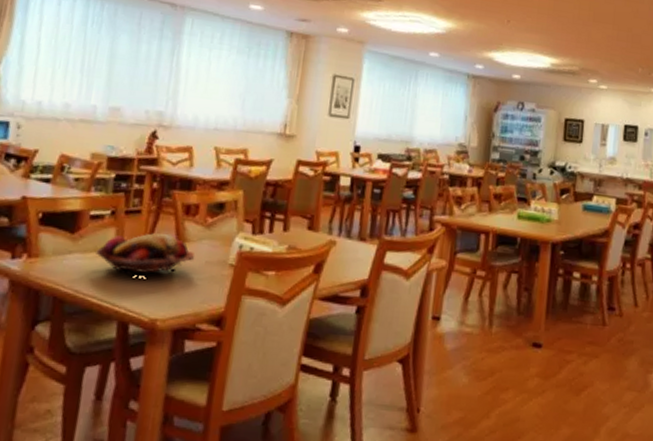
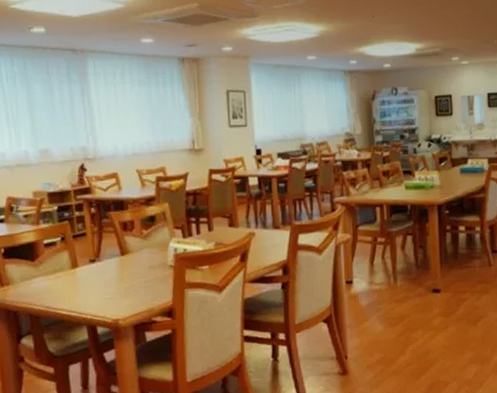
fruit basket: present [95,233,195,275] -> none [55,249,139,287]

